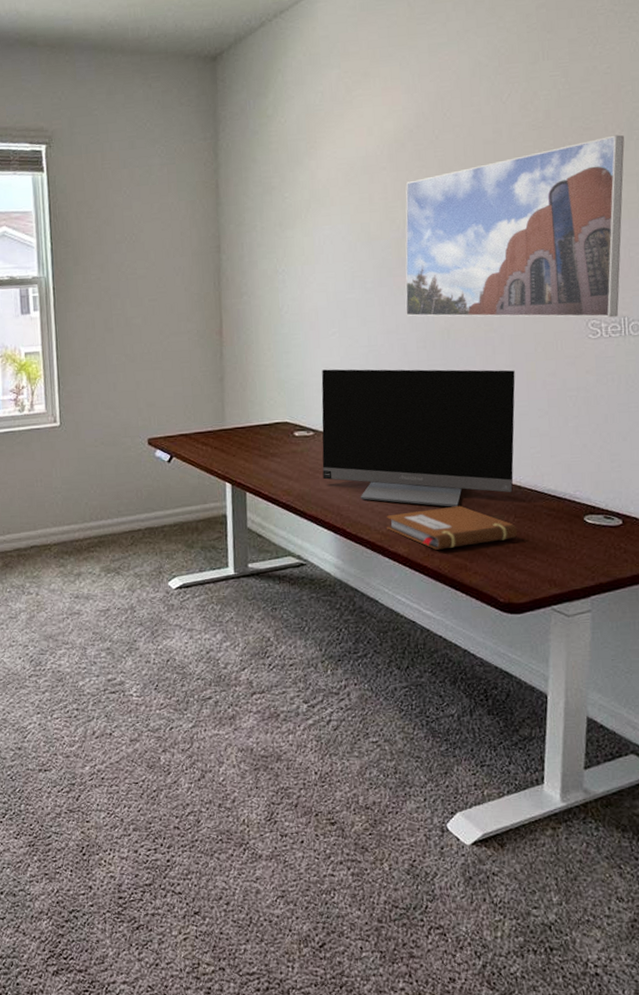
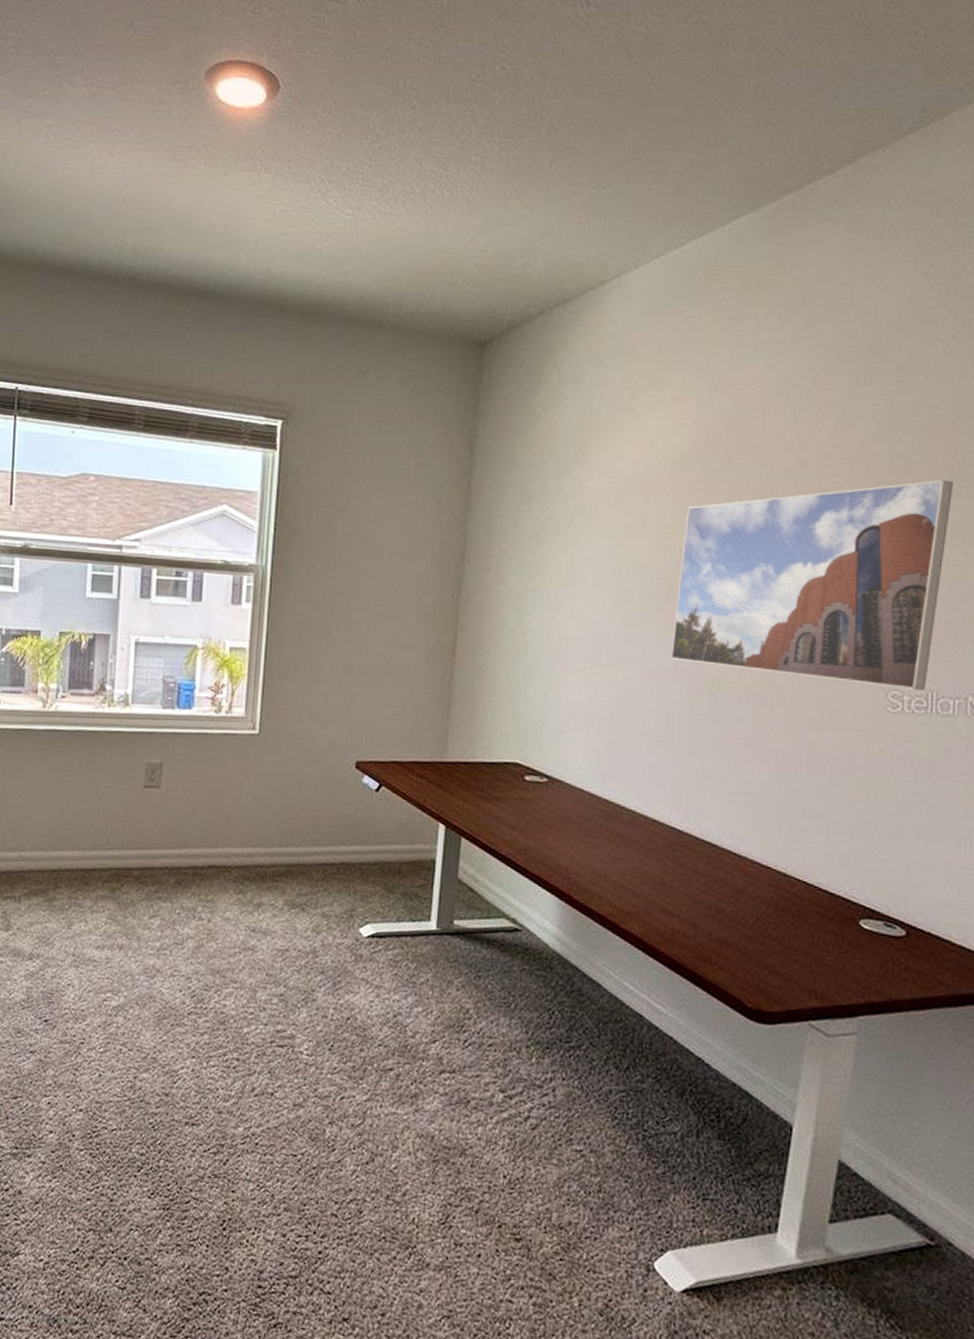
monitor: present [321,369,515,507] -> none [552,708,794,888]
notebook: present [386,505,518,550] -> none [621,886,777,936]

